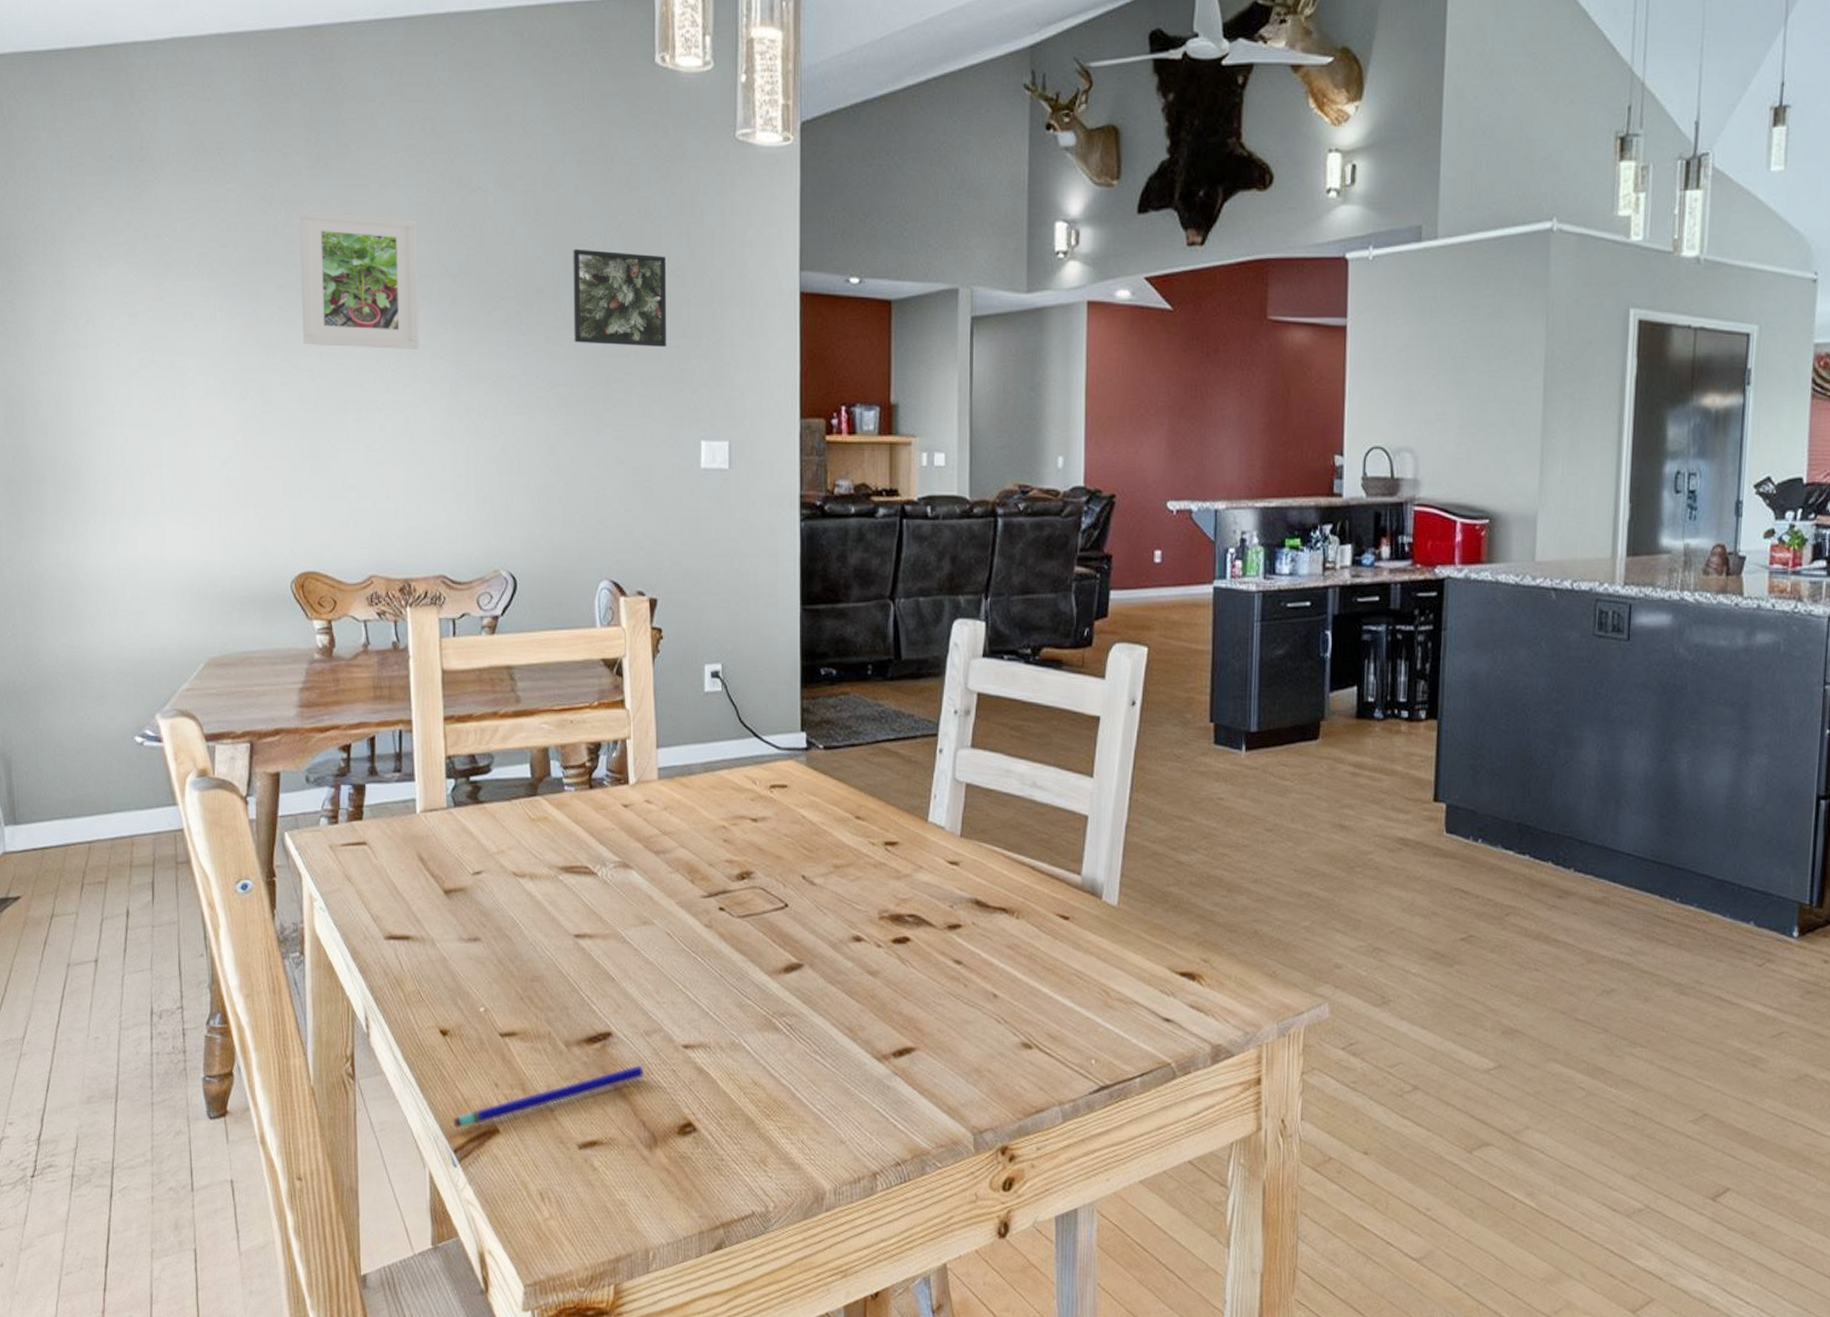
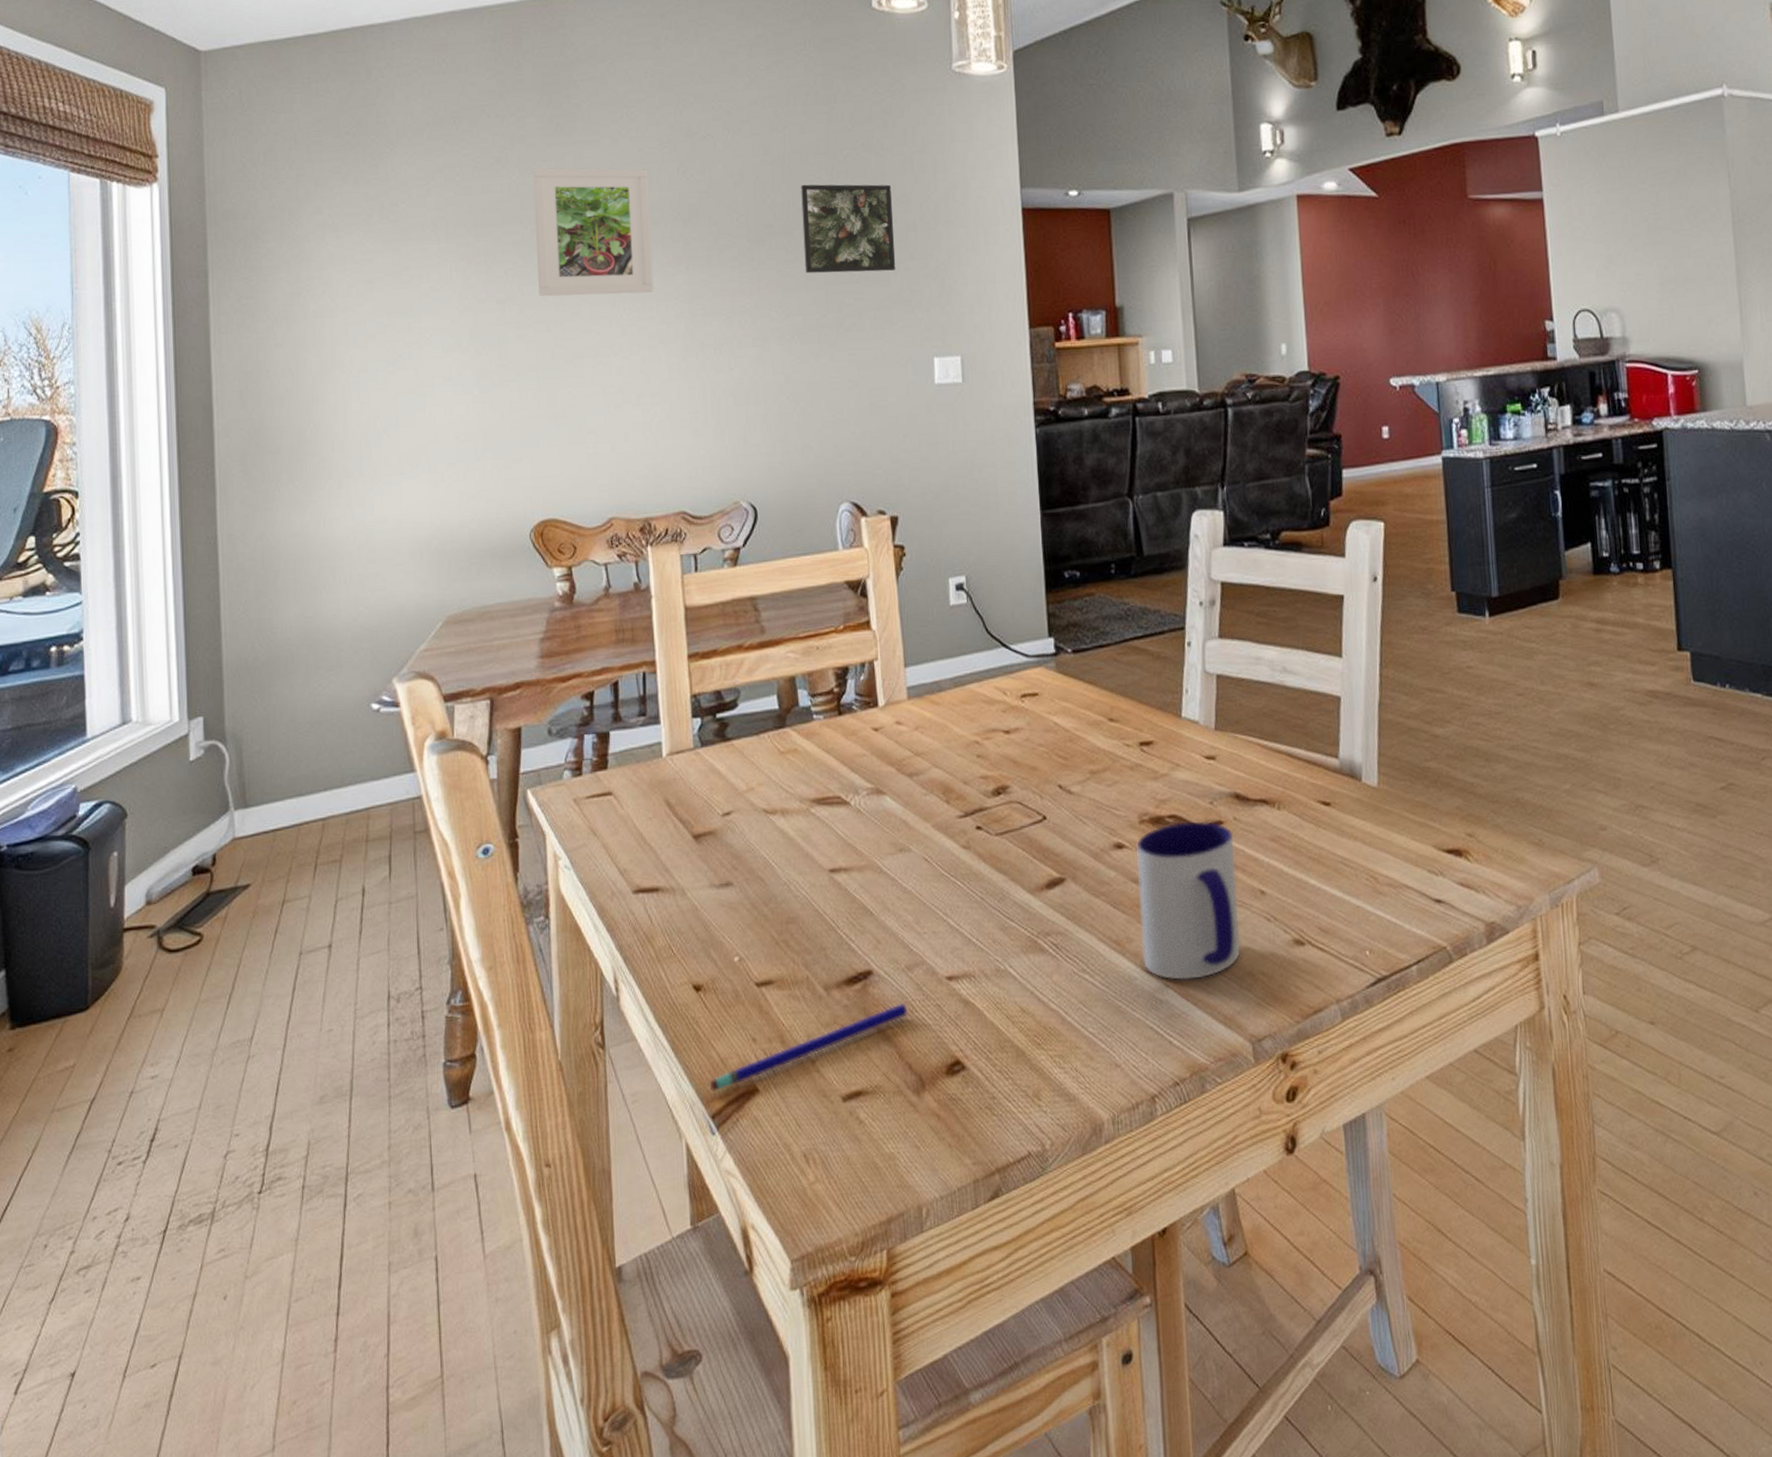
mug: none [874,921,971,1070] -> present [1137,821,1241,980]

